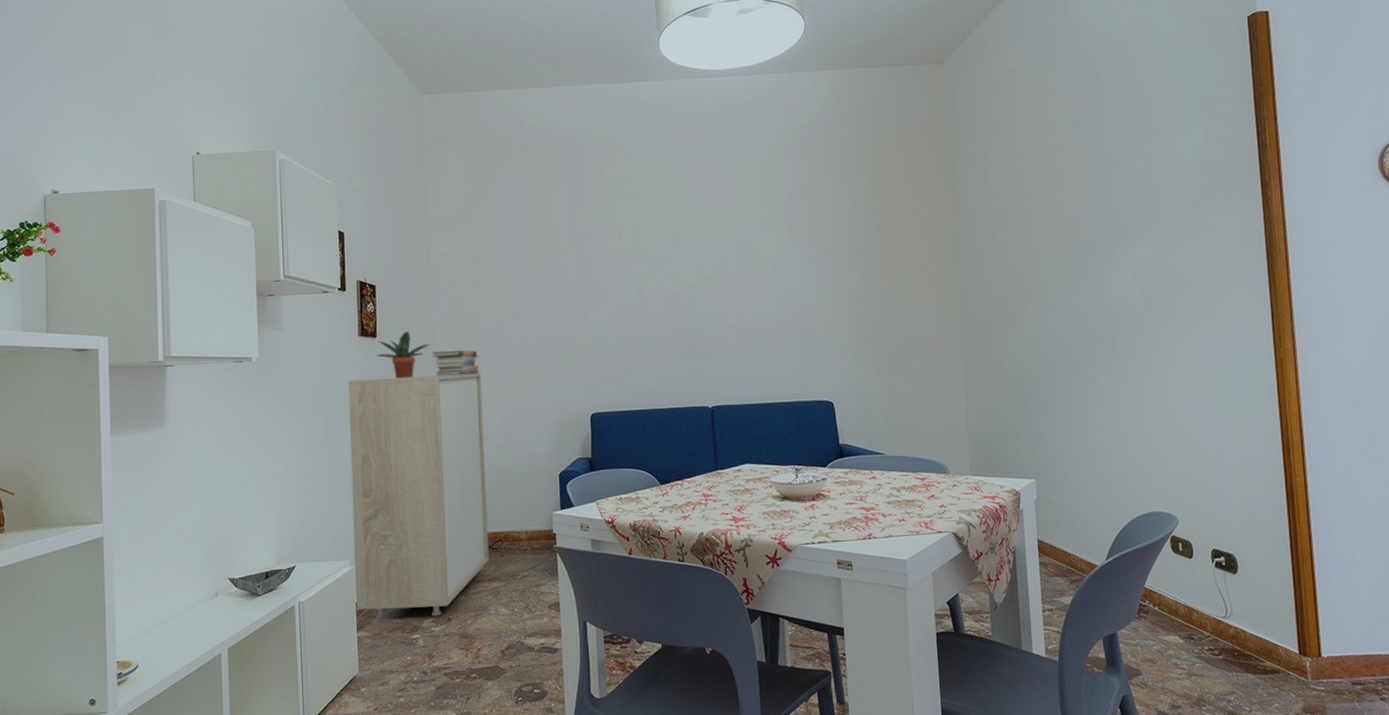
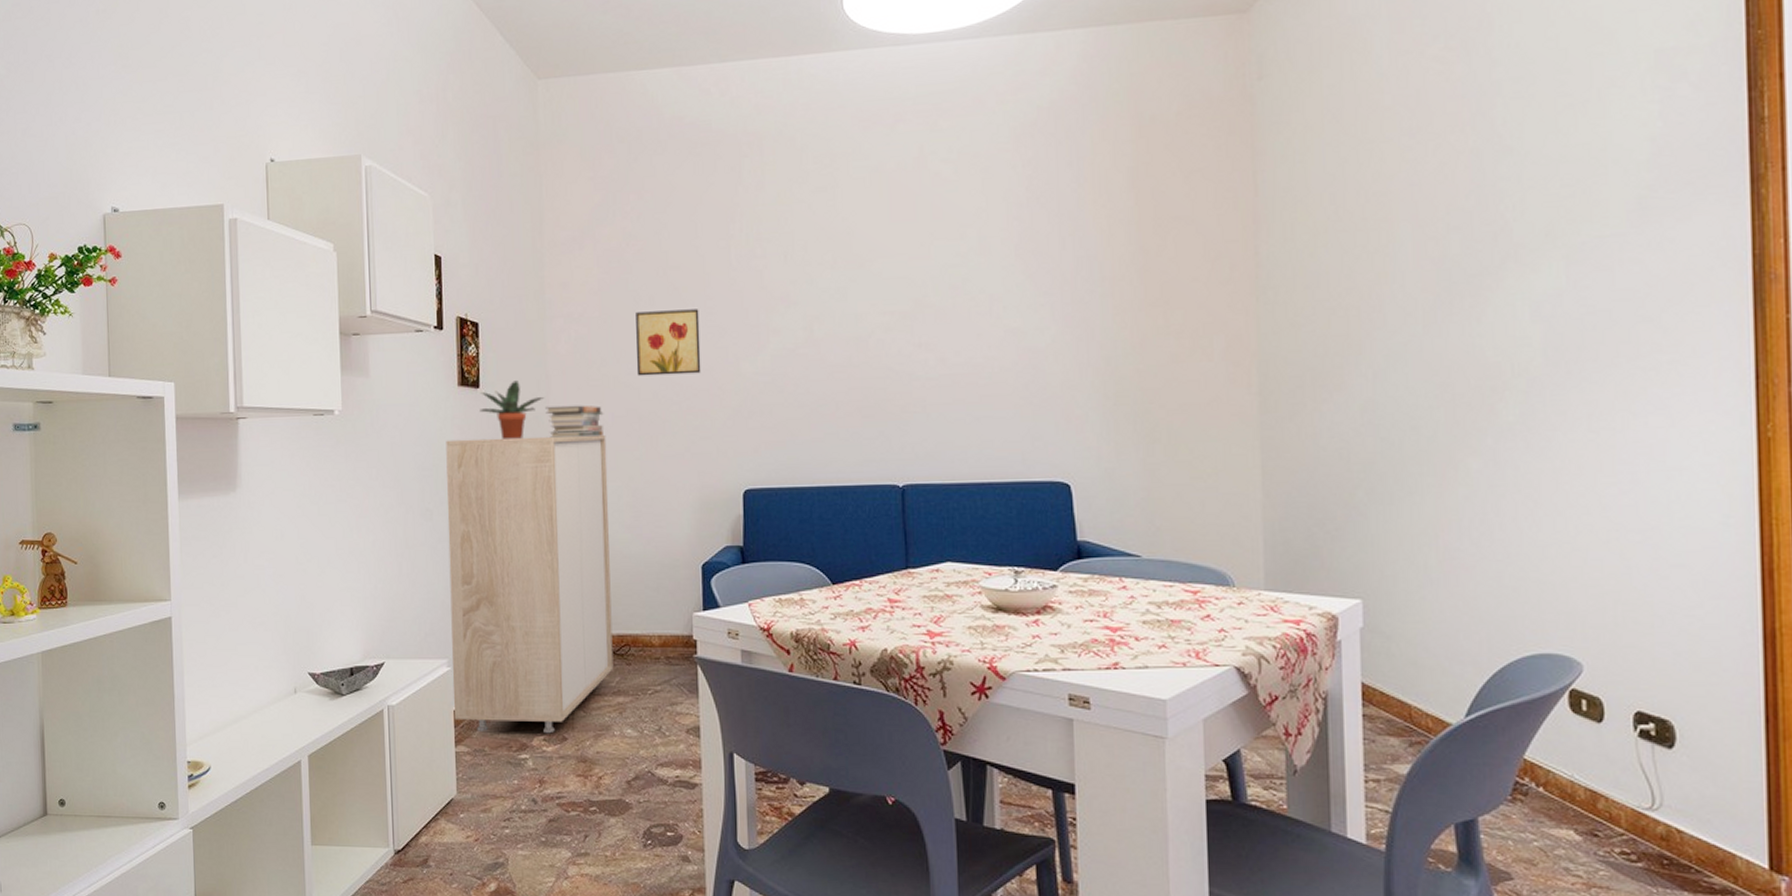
wall art: none [504,274,556,327] -> present [636,309,701,376]

